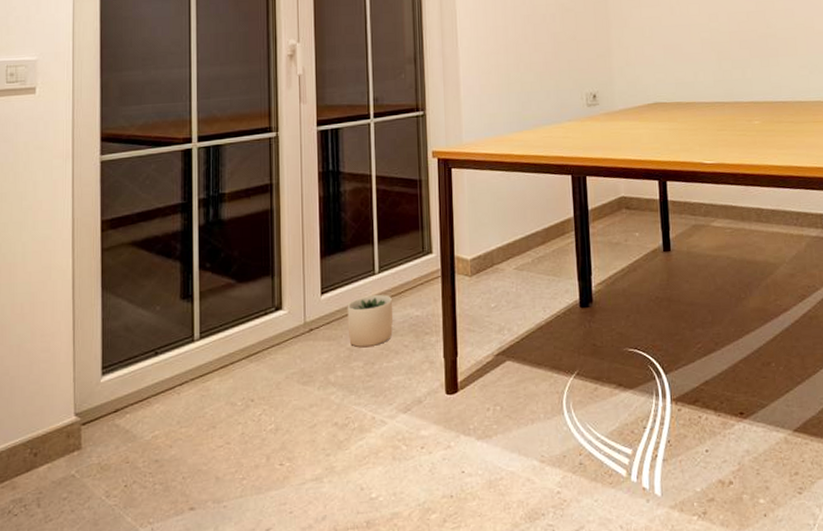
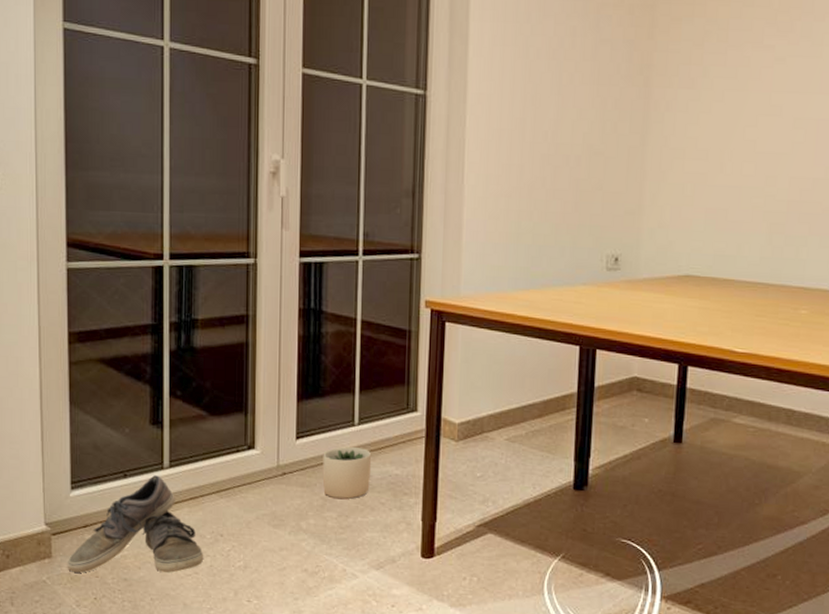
shoe: none [96,349,234,461] -> present [67,475,203,573]

